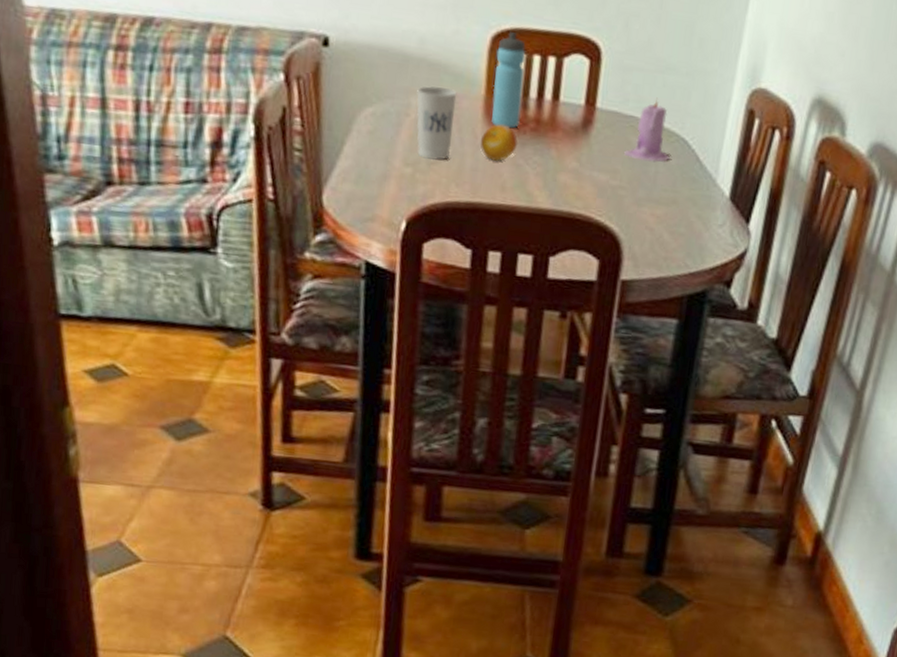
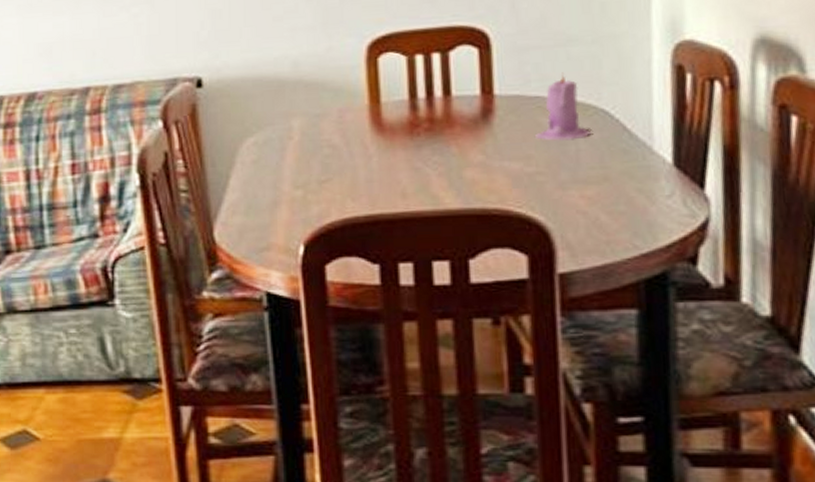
cup: present [416,86,457,161] -> none [297,104,341,179]
fruit: present [480,124,518,161] -> none [371,130,413,168]
water bottle: present [491,31,526,129] -> none [375,36,411,133]

